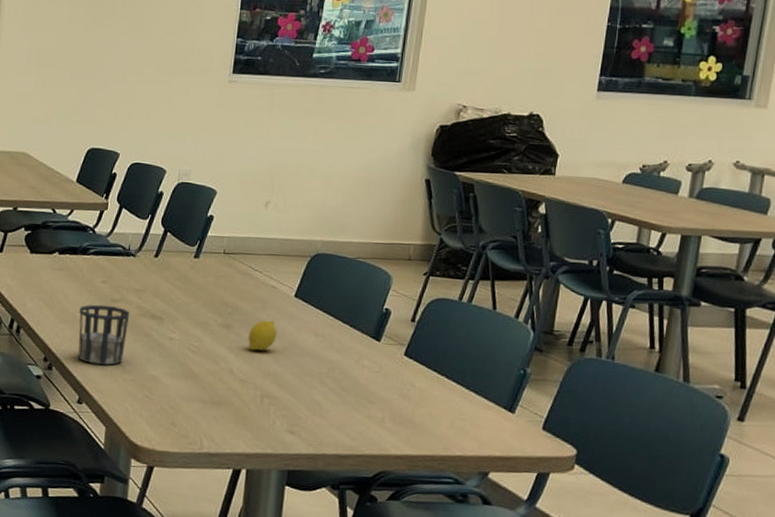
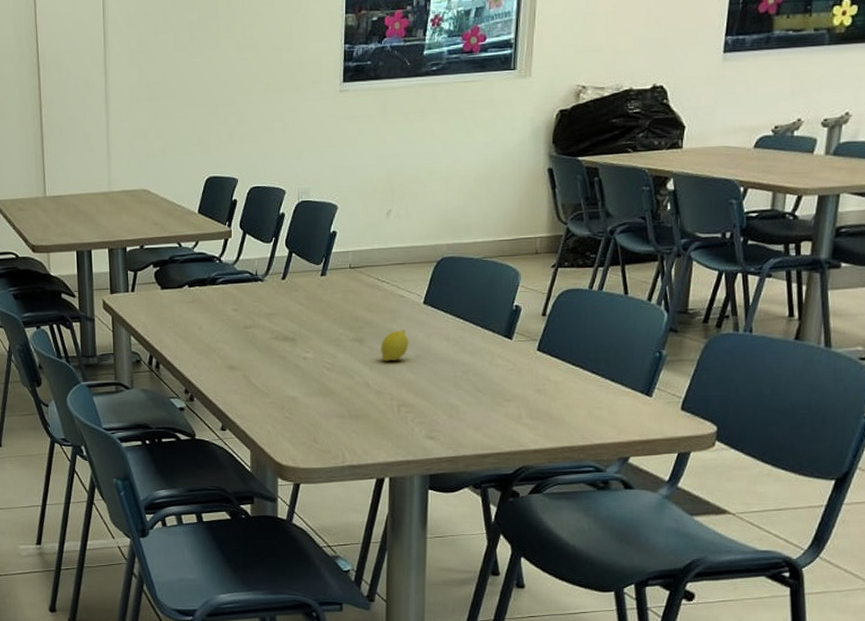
cup: present [77,304,130,365] -> none [214,332,264,391]

